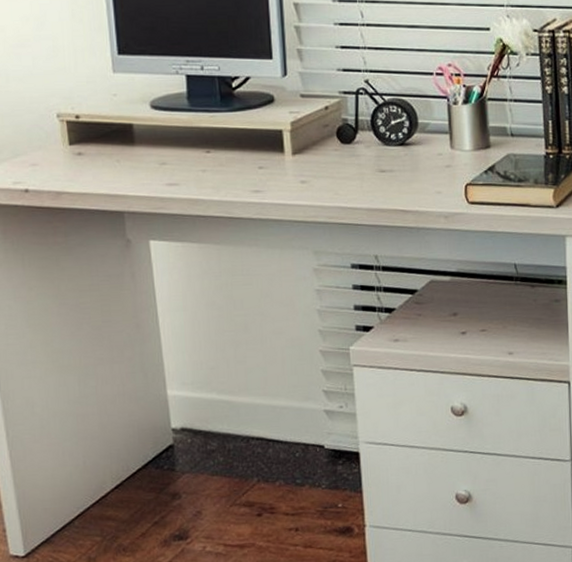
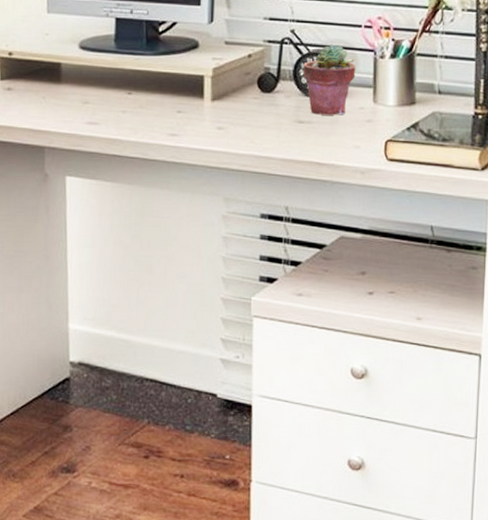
potted succulent: none [380,93,431,163] -> present [303,44,356,115]

